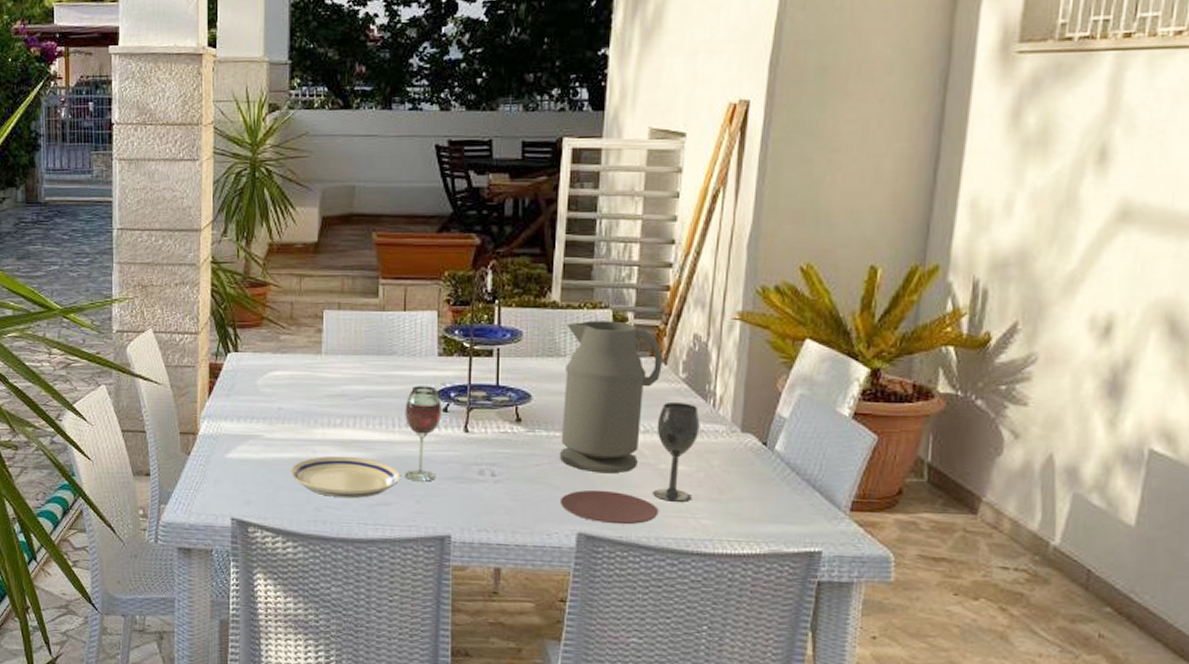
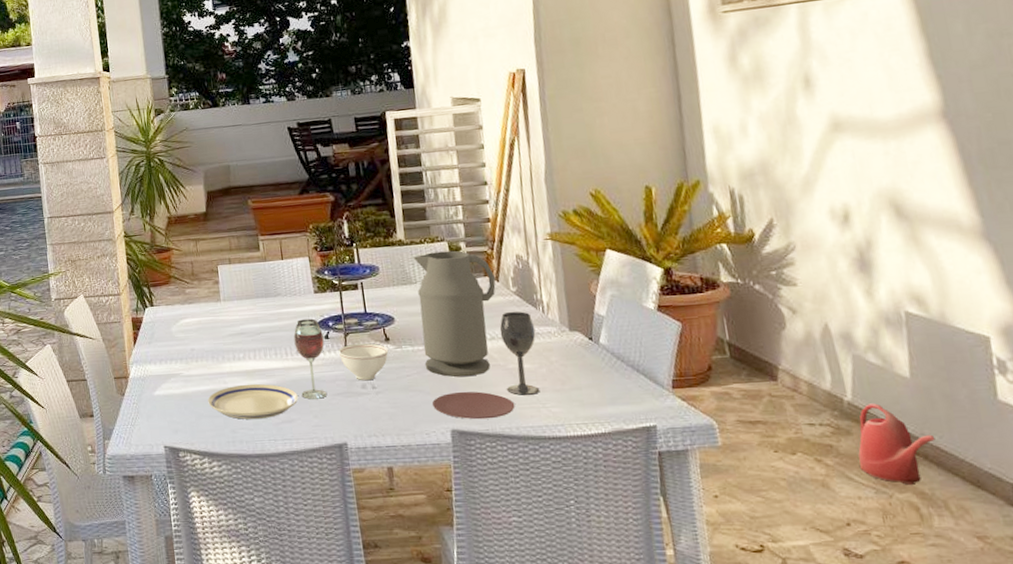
bowl: none [456,422,518,467] -> present [338,343,389,381]
watering can: none [1048,551,1146,647] -> present [858,403,936,485]

